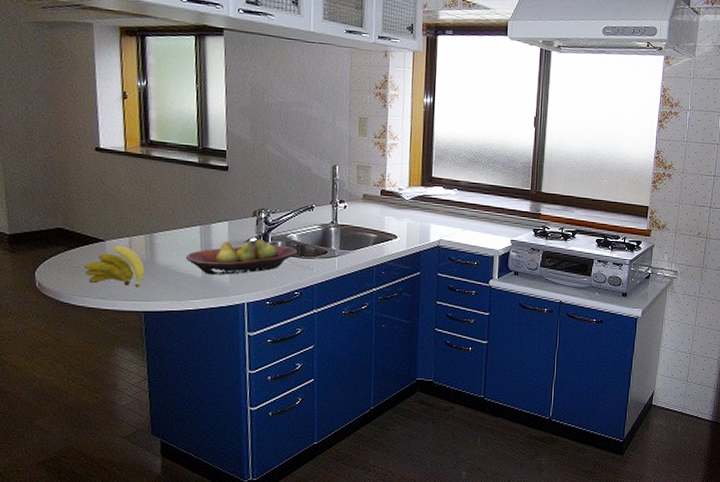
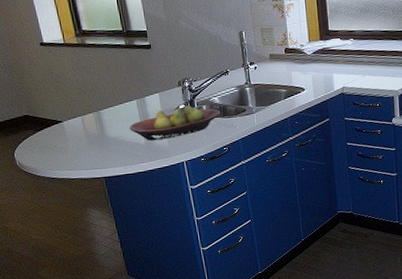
banana: present [84,245,145,287] -> none [50,124,99,158]

